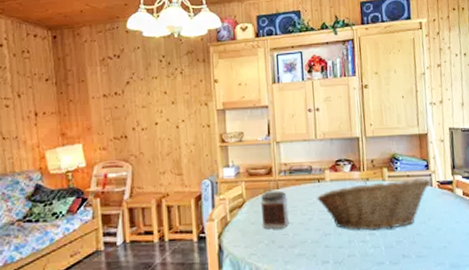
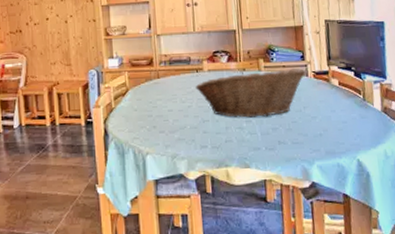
jar: present [260,191,290,229] -> none [142,80,170,116]

